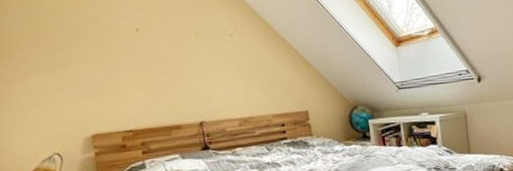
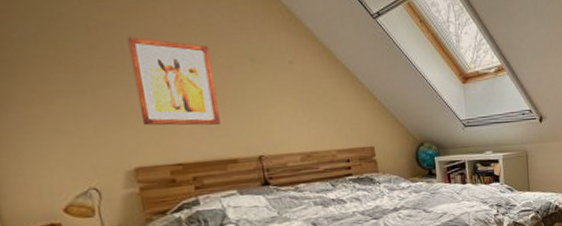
wall art: none [93,20,167,97] -> present [127,37,221,126]

